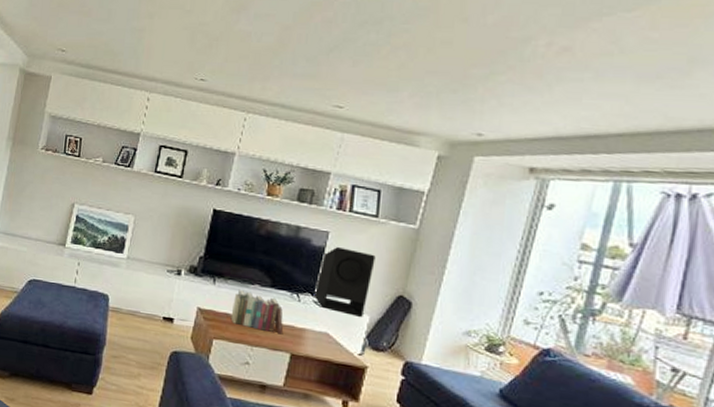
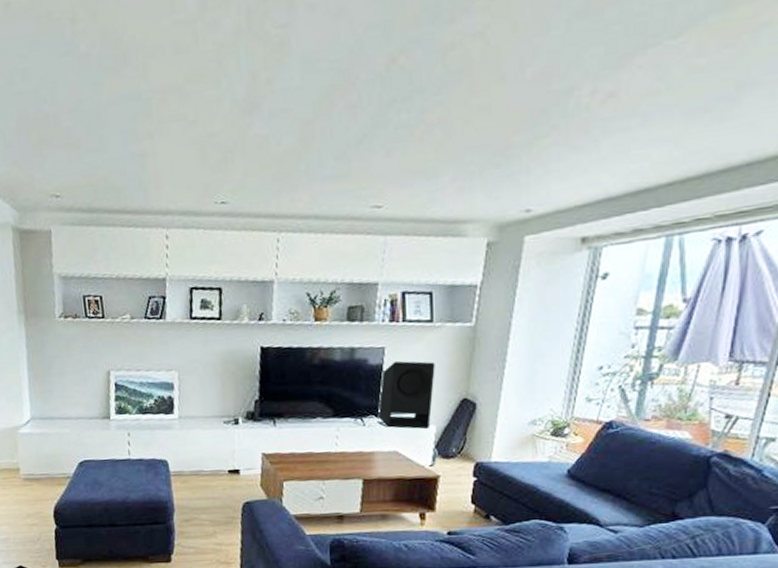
books: present [230,289,284,335] -> none [297,425,353,463]

